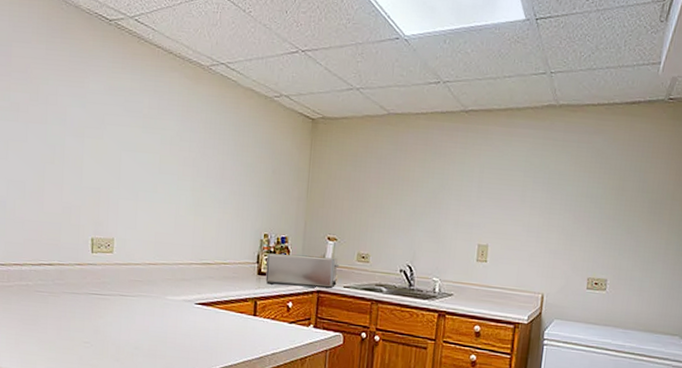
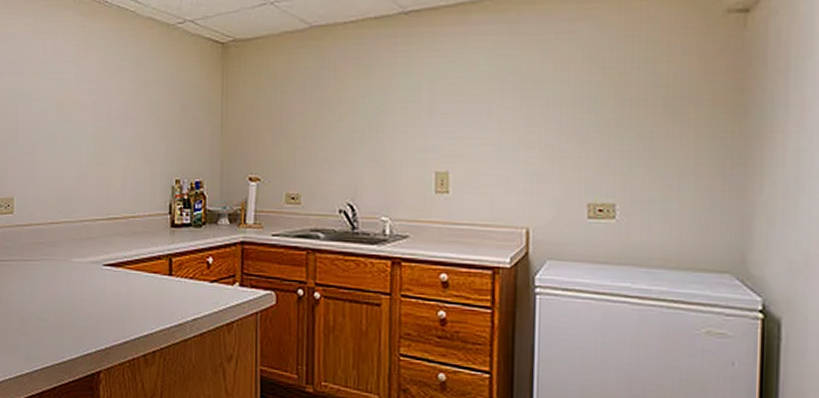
toaster: present [265,253,340,289] -> none [180,200,265,239]

